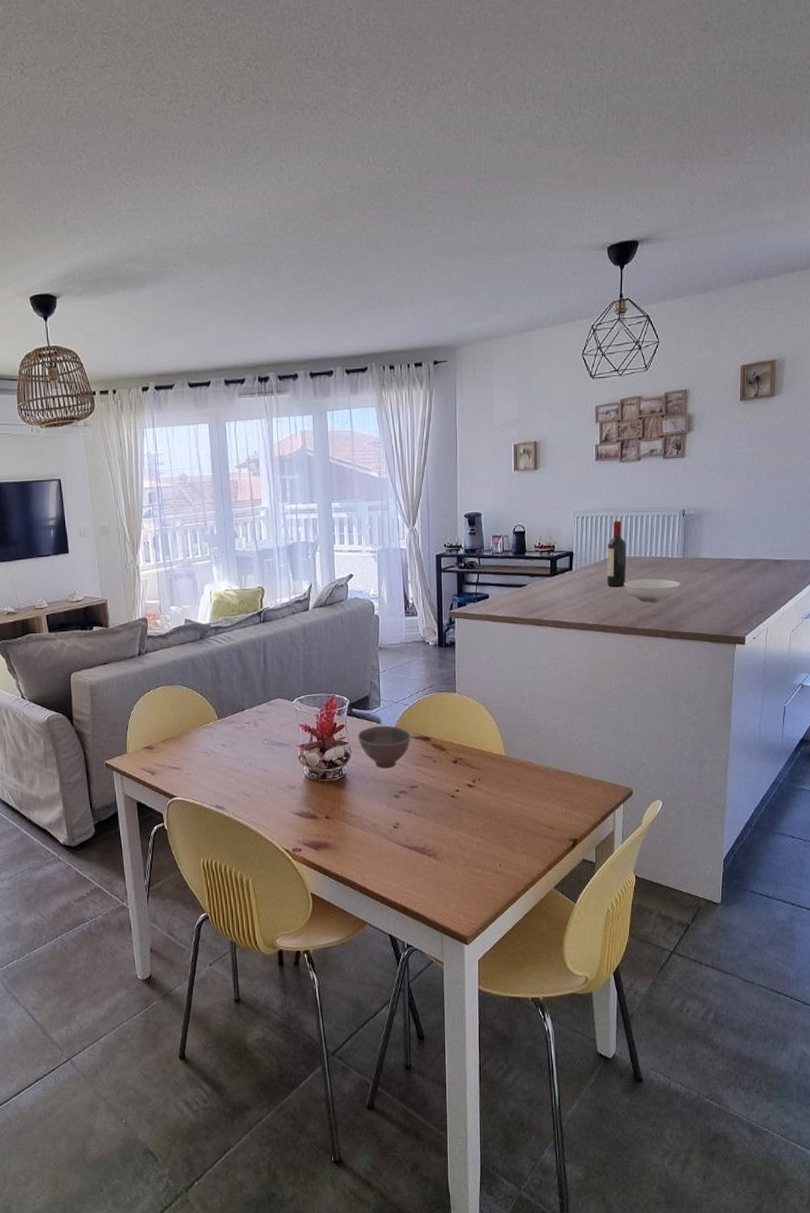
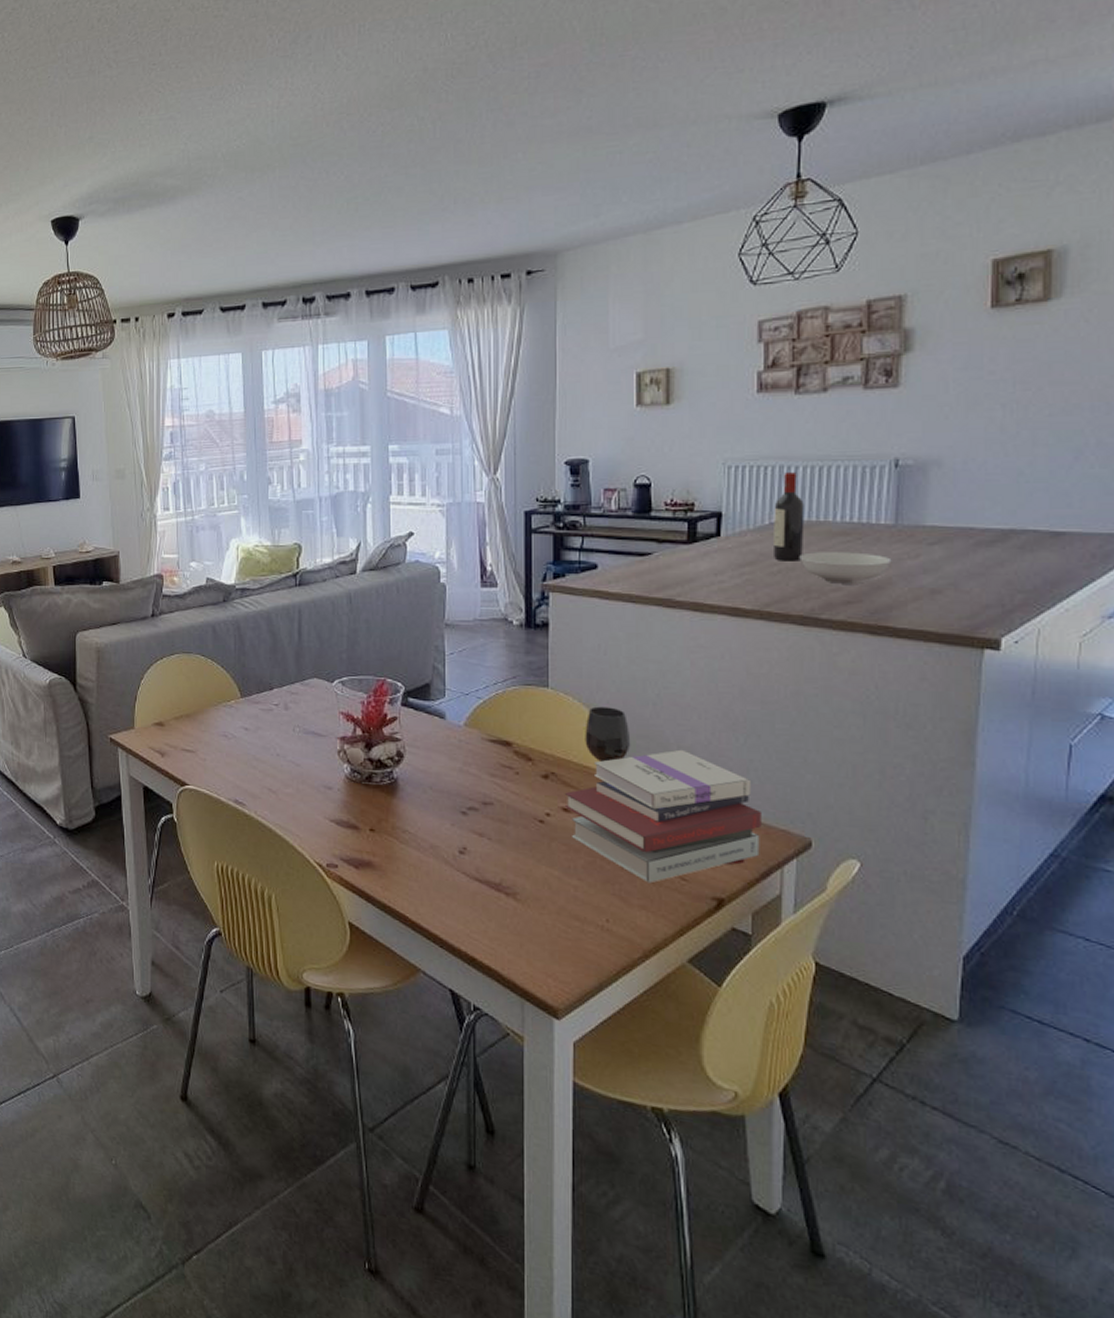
bowl: present [357,725,411,769] -> none [414,721,486,777]
books: none [468,732,601,834] -> present [564,749,761,884]
wine glass: none [482,704,514,746] -> present [585,706,631,762]

